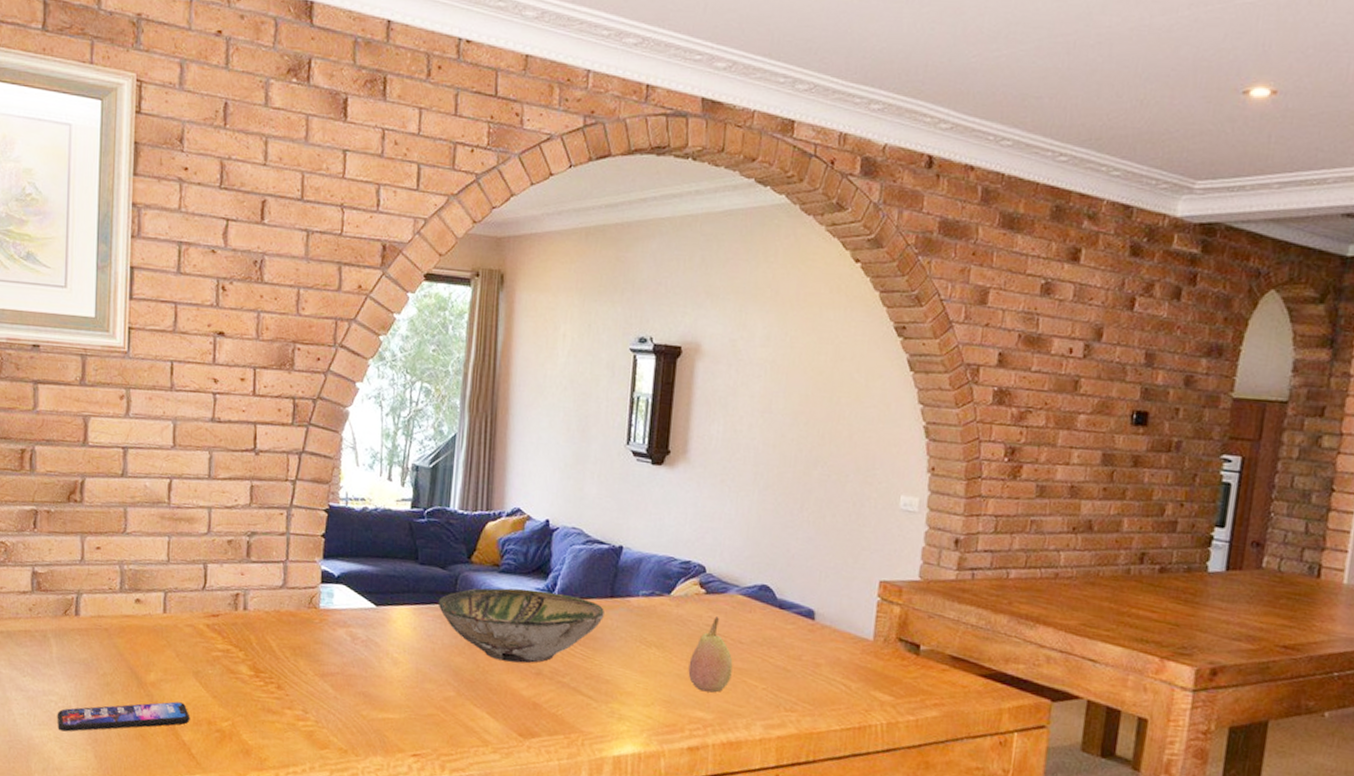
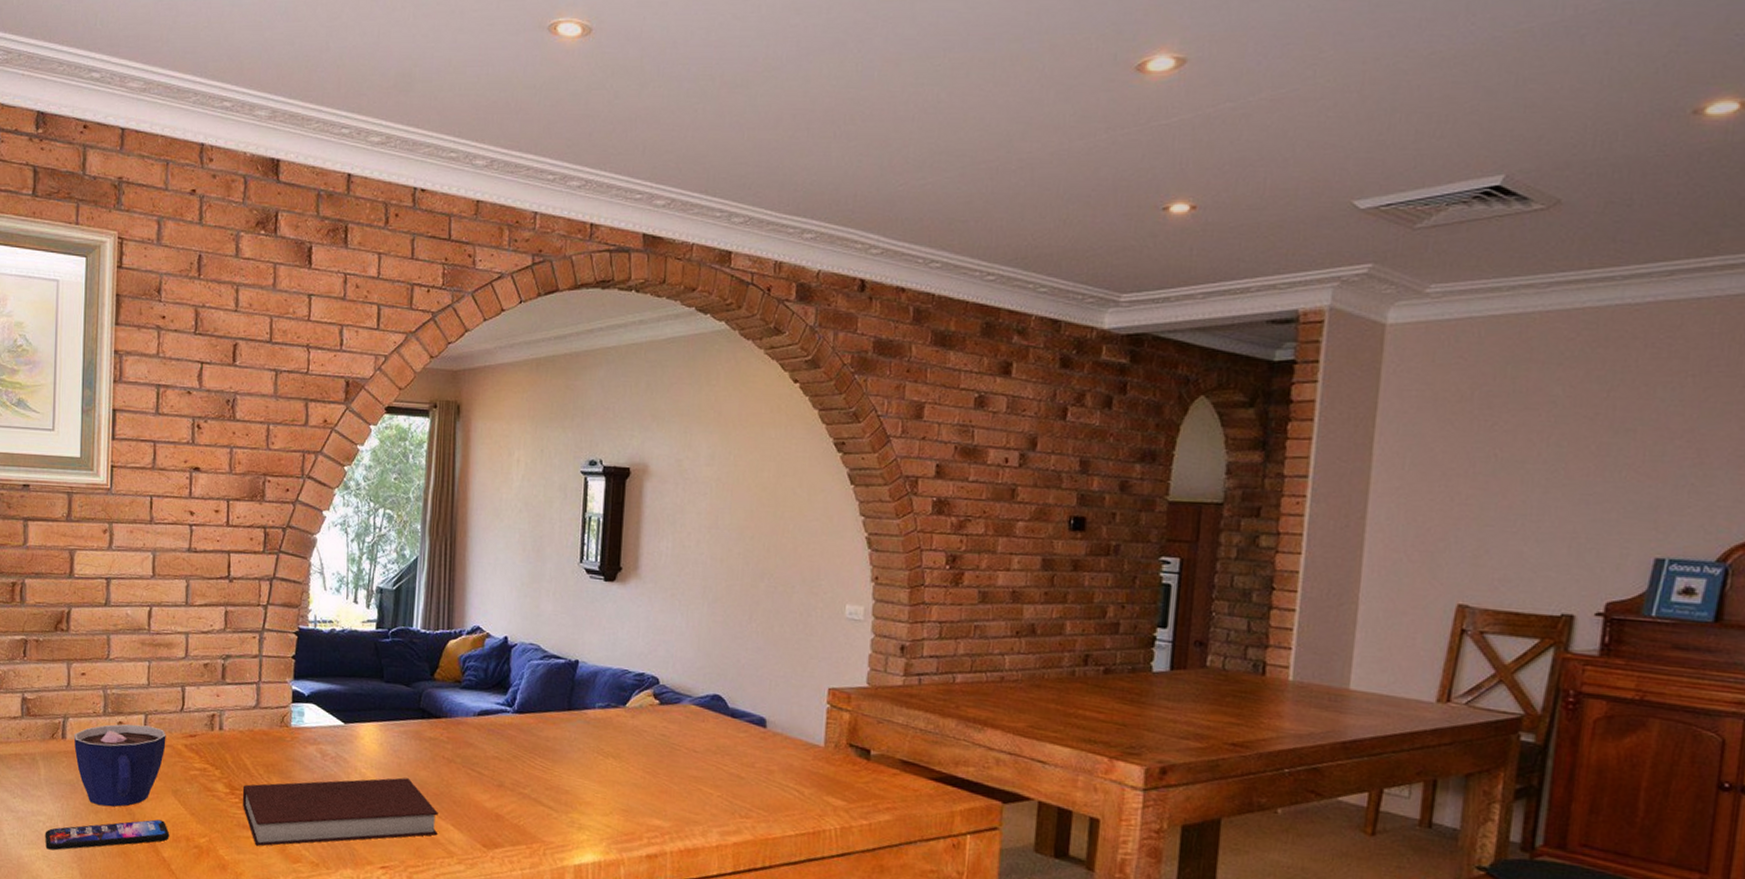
cup: none [88,601,187,688] -> present [73,724,166,807]
notebook: none [267,663,473,731] -> present [242,777,438,846]
bowl: present [437,588,604,664] -> none [403,703,562,776]
fruit: present [688,616,733,693] -> none [645,726,688,801]

